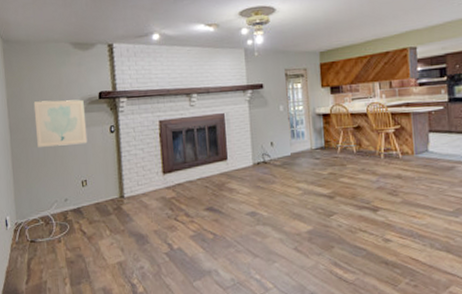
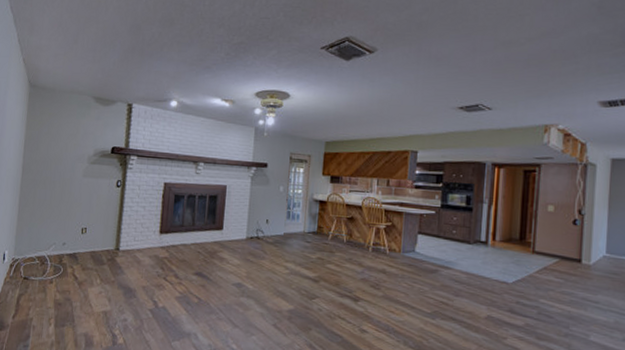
wall art: present [33,99,88,147] -> none [46,146,96,194]

